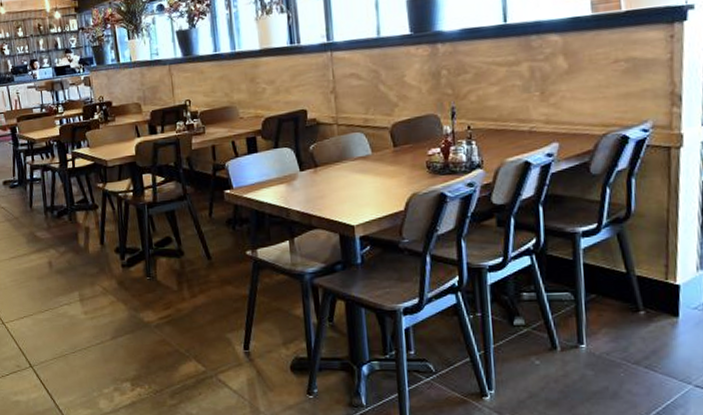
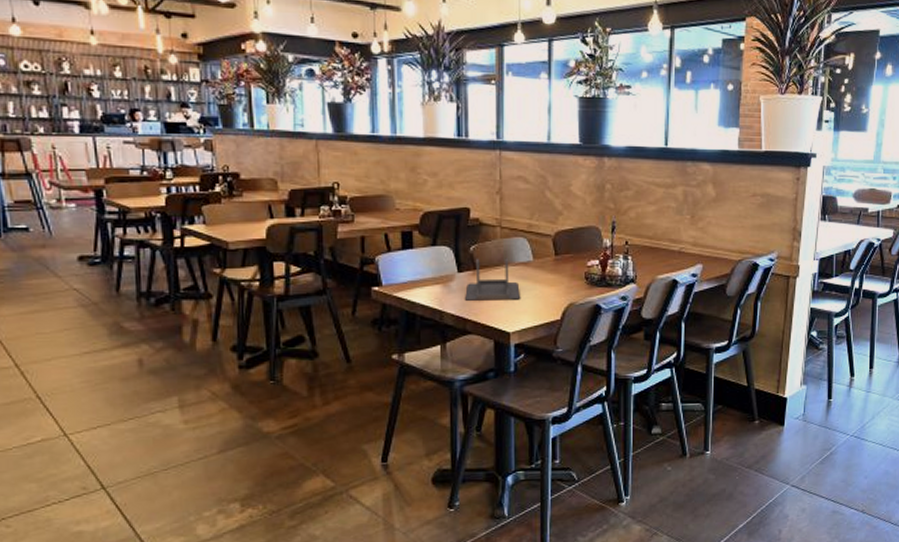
napkin holder: none [308,153,362,197] -> present [465,258,520,301]

